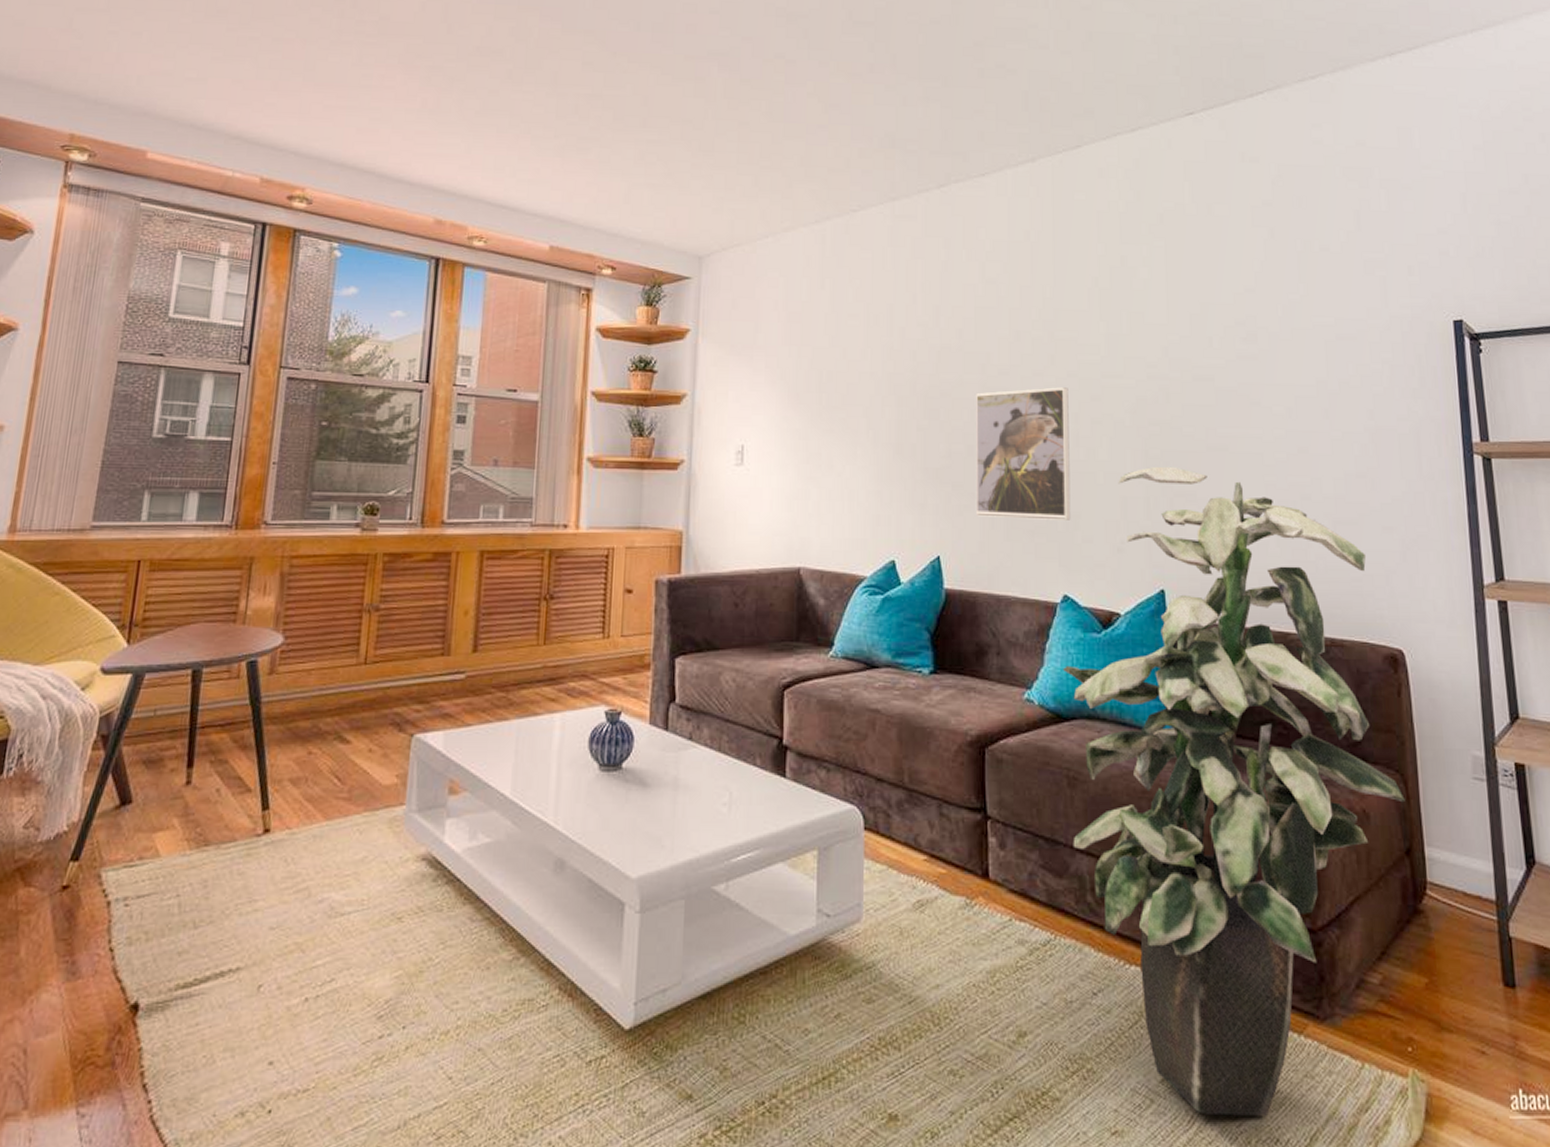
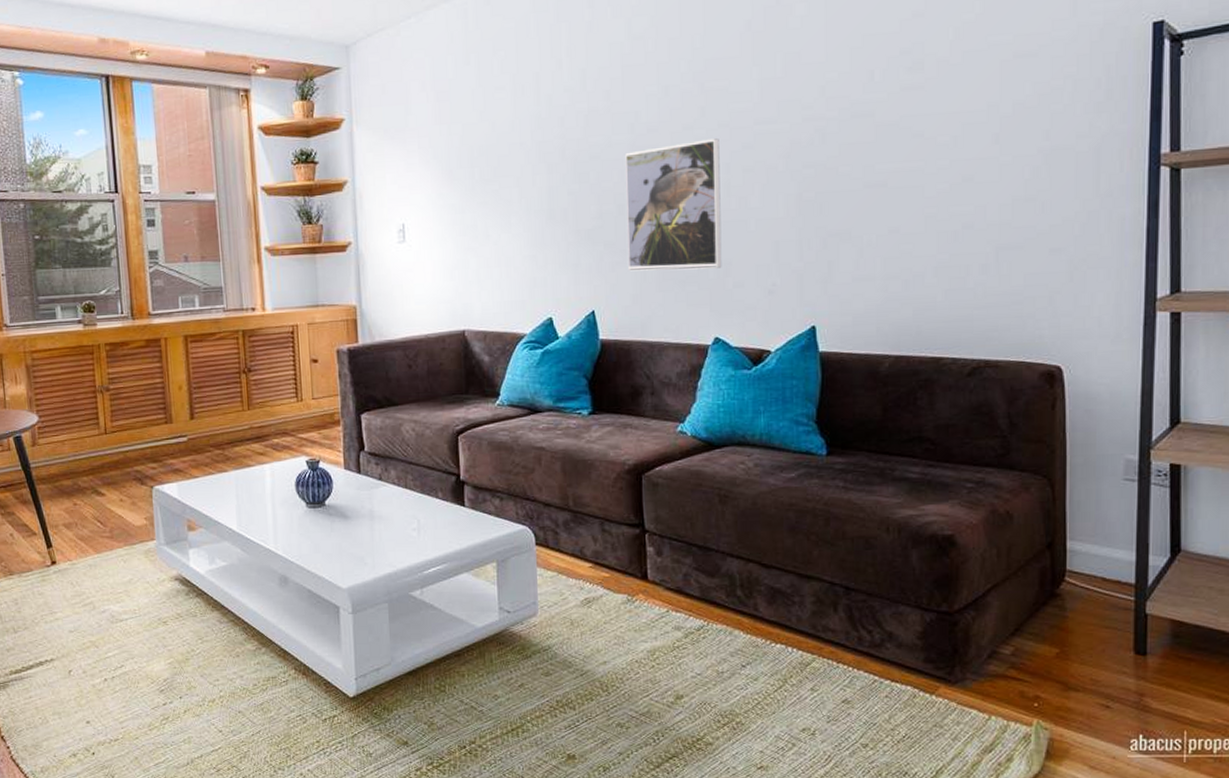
indoor plant: present [1063,466,1405,1116] -> none [715,207,1051,755]

